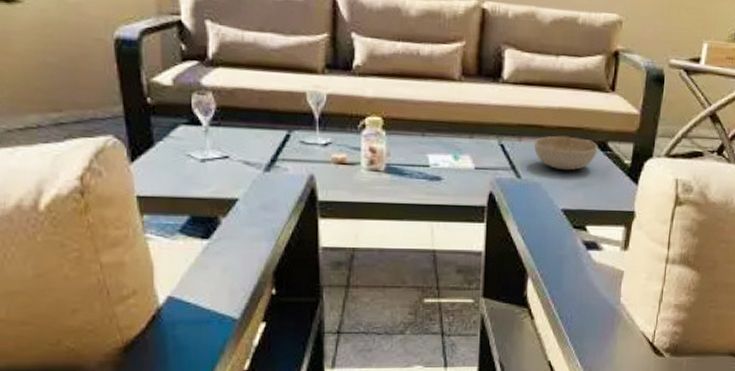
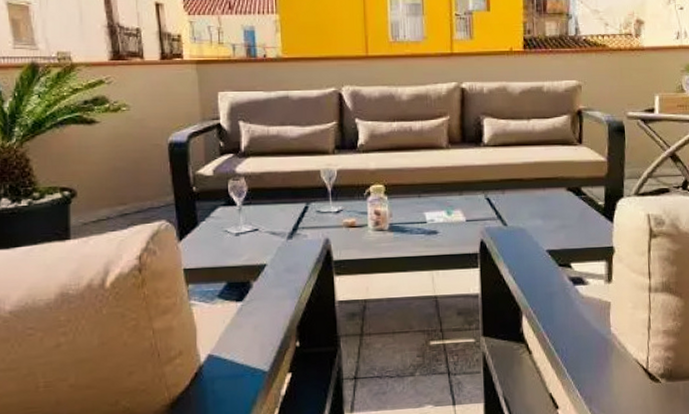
bowl: present [534,135,598,171] -> none [516,185,573,216]

